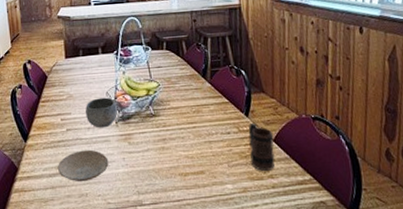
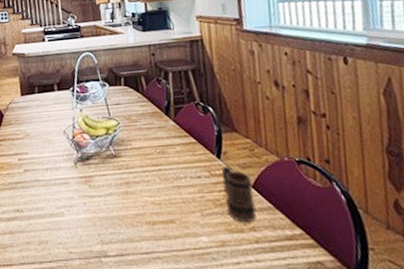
plate: present [57,149,109,182] -> none [15,192,69,228]
bowl: present [85,97,118,128] -> none [42,136,76,170]

